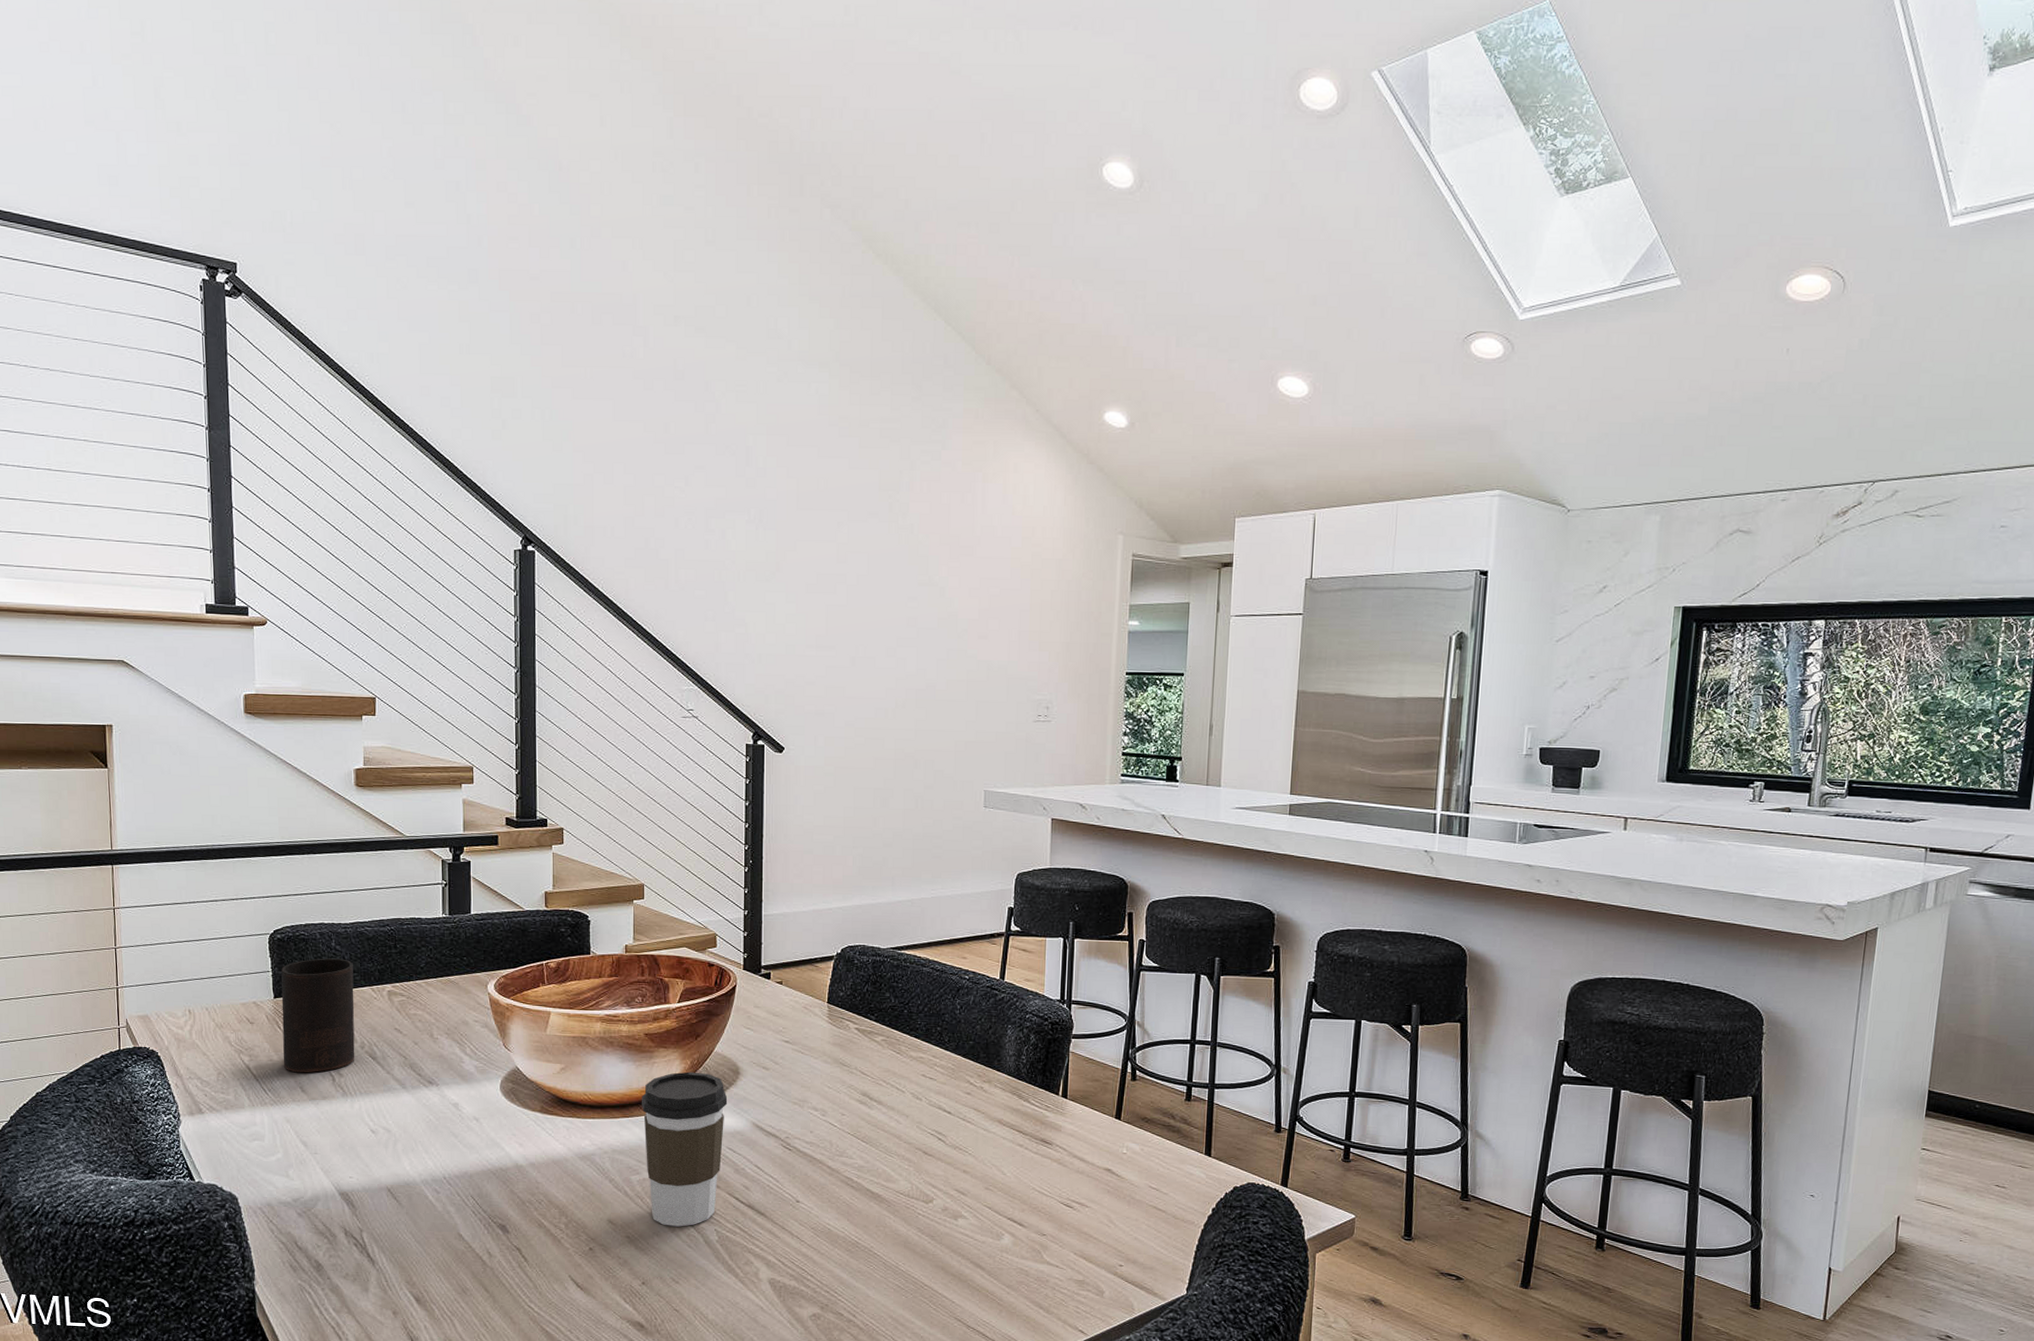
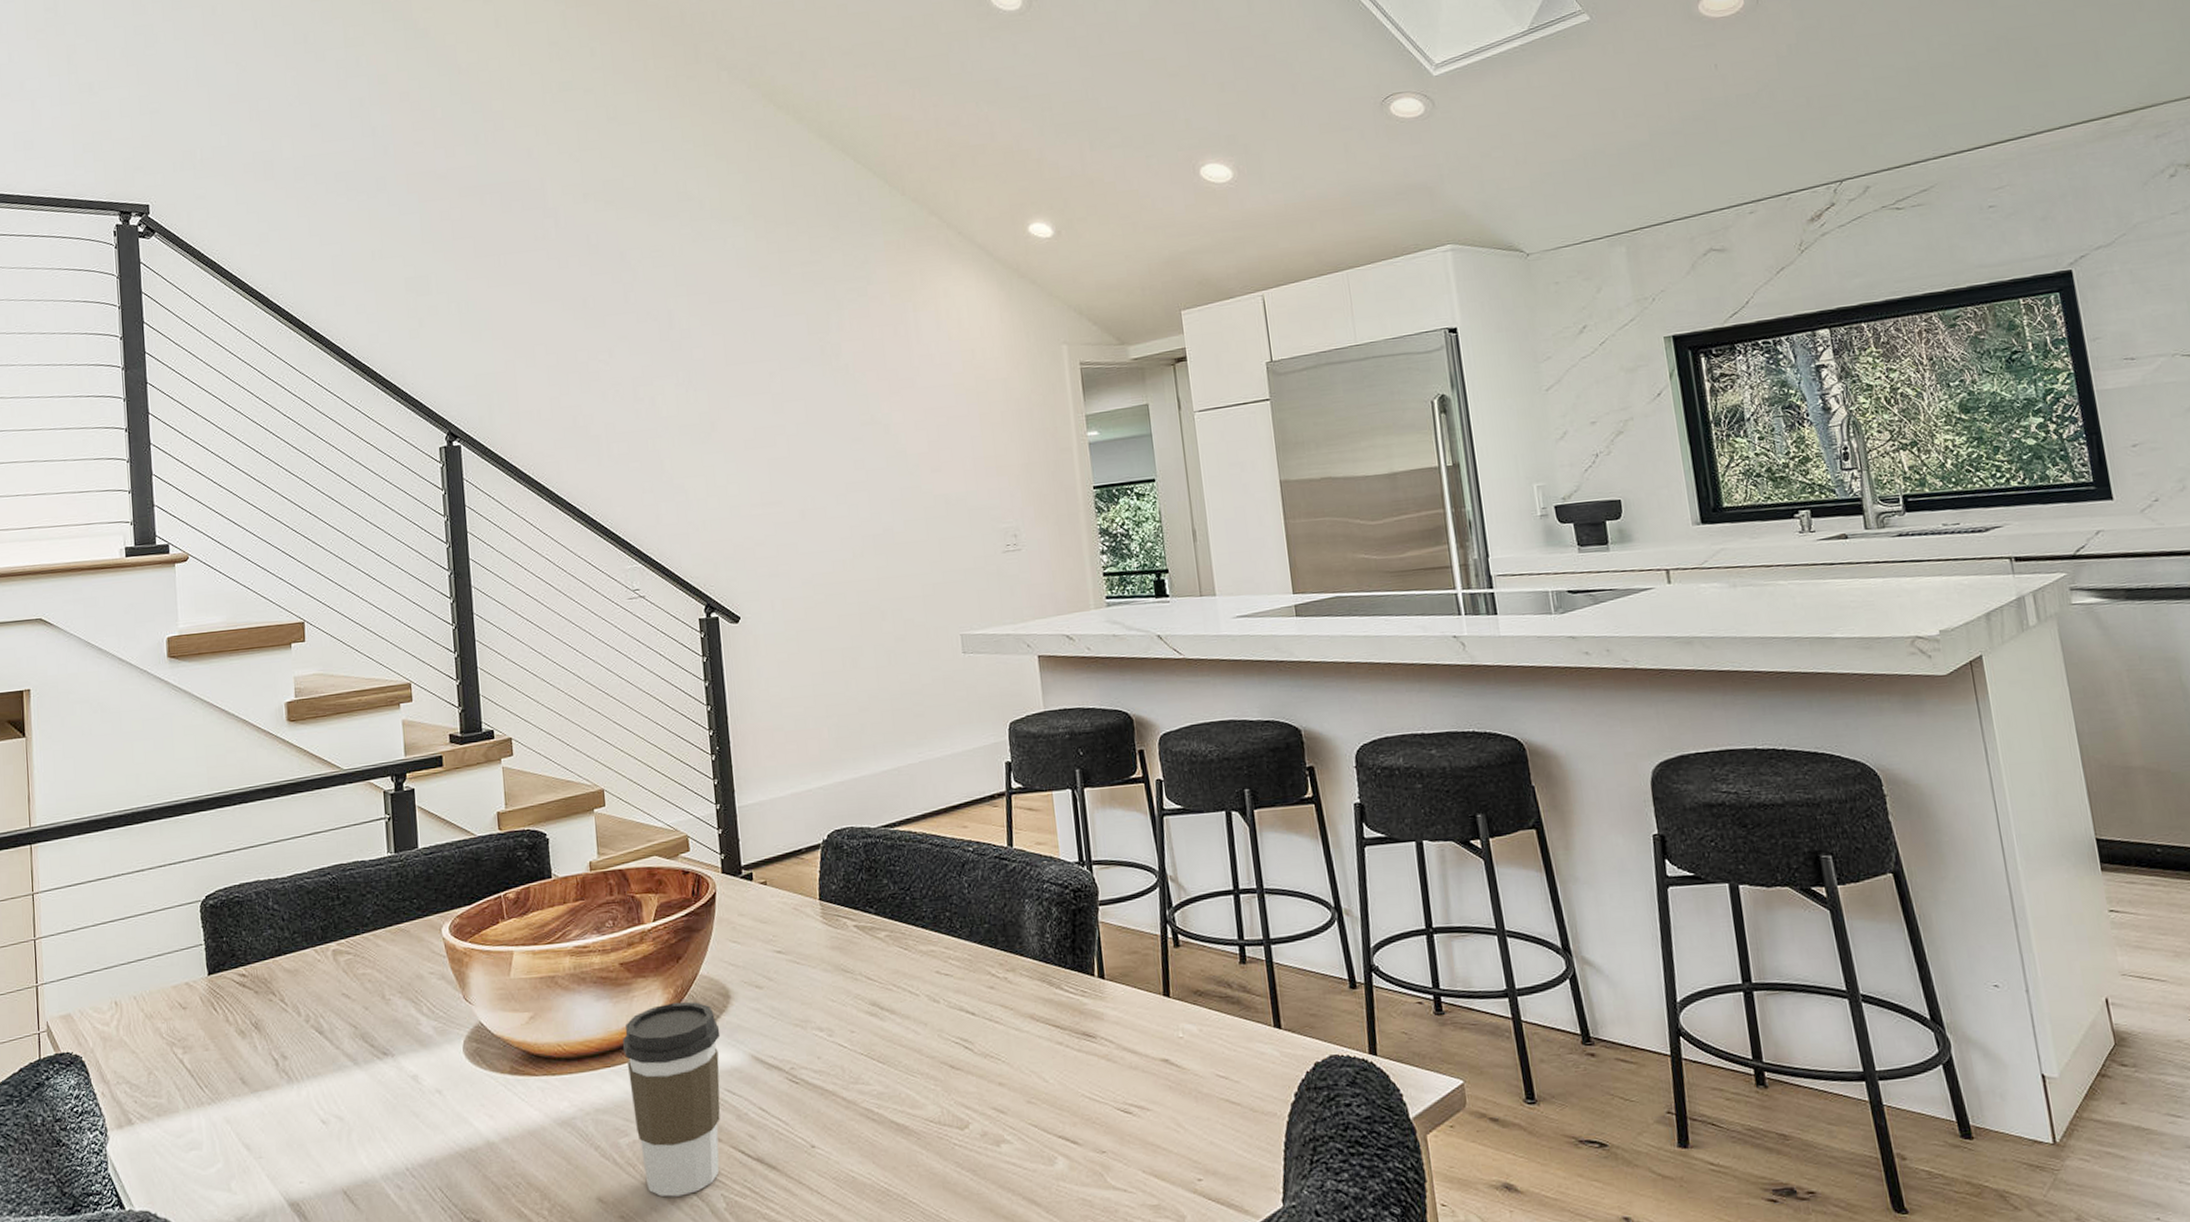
cup: present [281,958,355,1073] -> none [215,919,300,1062]

